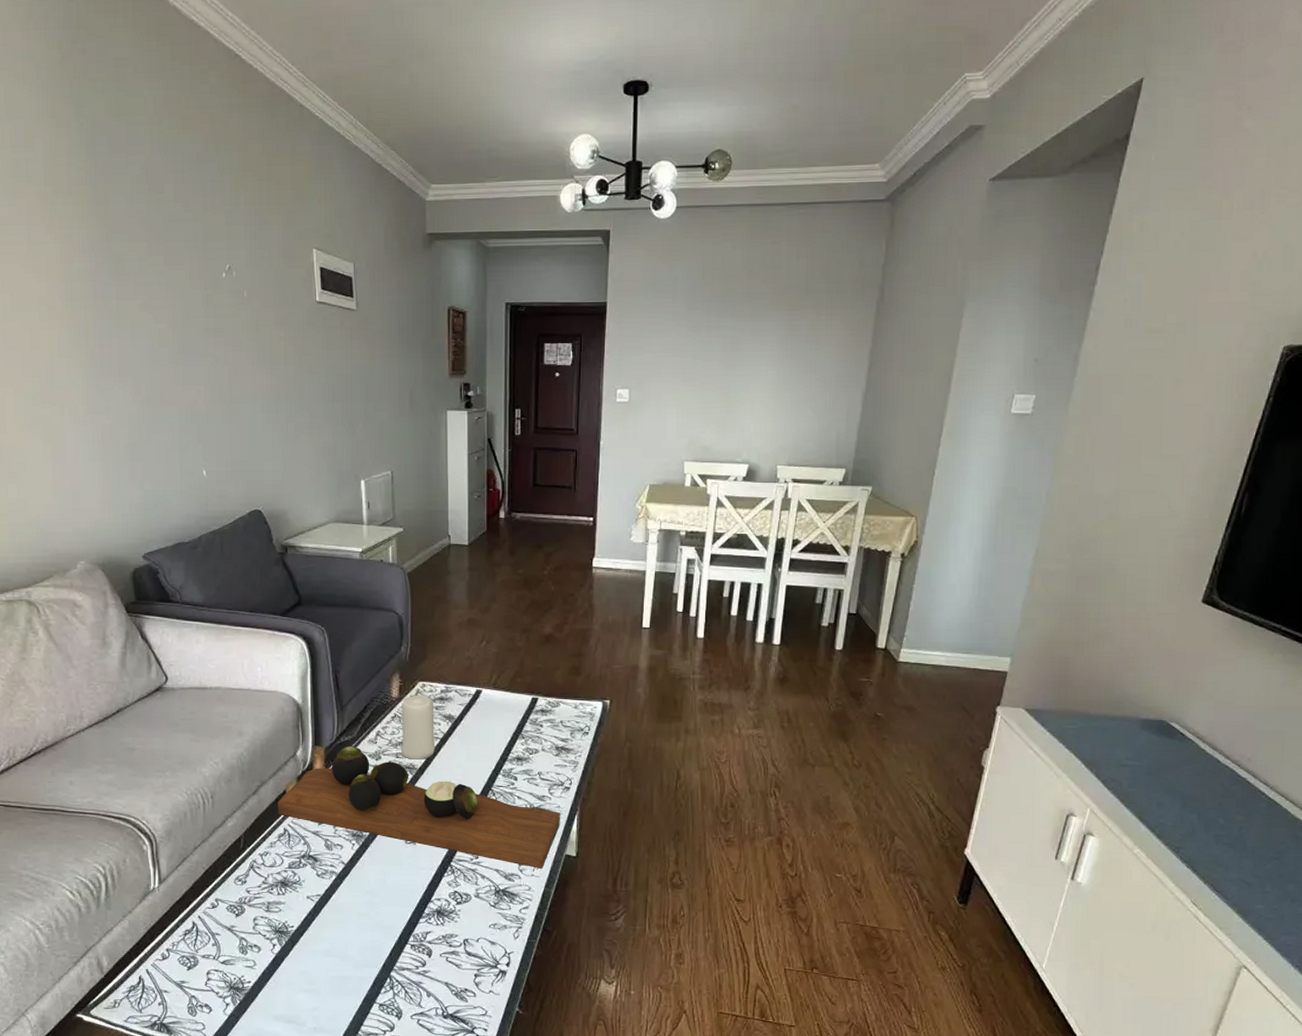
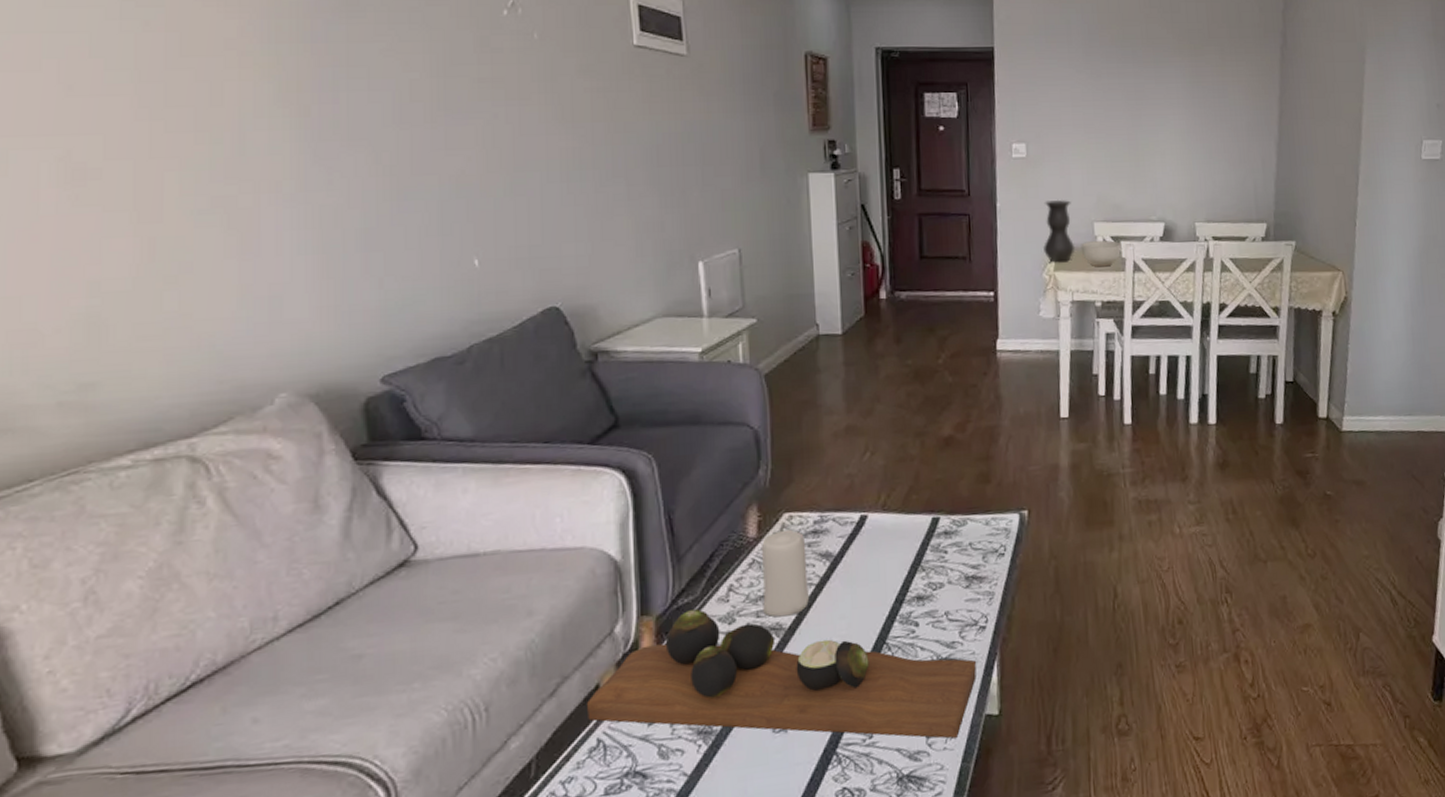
vase: none [637,440,666,497] -> present [1042,199,1075,264]
bowl: none [671,478,708,501] -> present [1081,240,1122,267]

